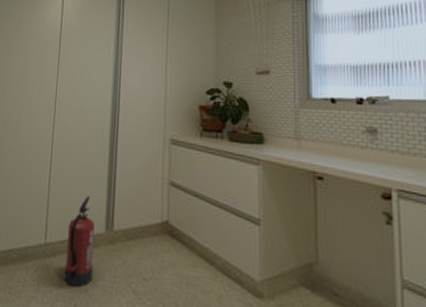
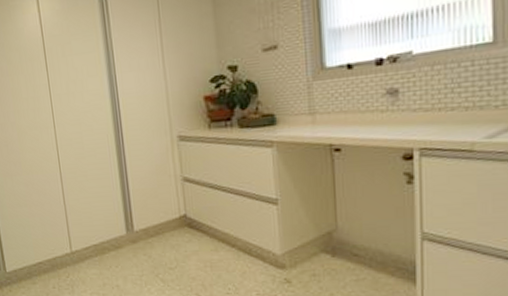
fire extinguisher: present [64,196,95,287] -> none [90,203,122,285]

